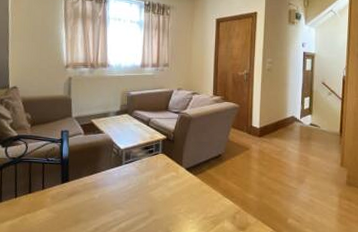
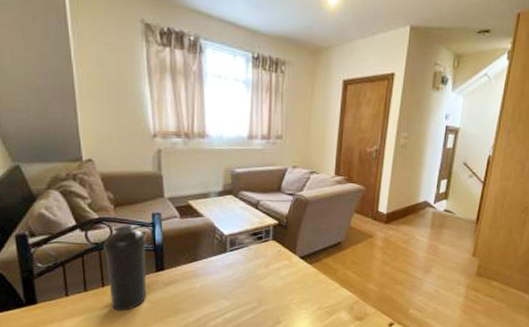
water bottle: none [19,141,55,221] -> present [104,225,146,311]

